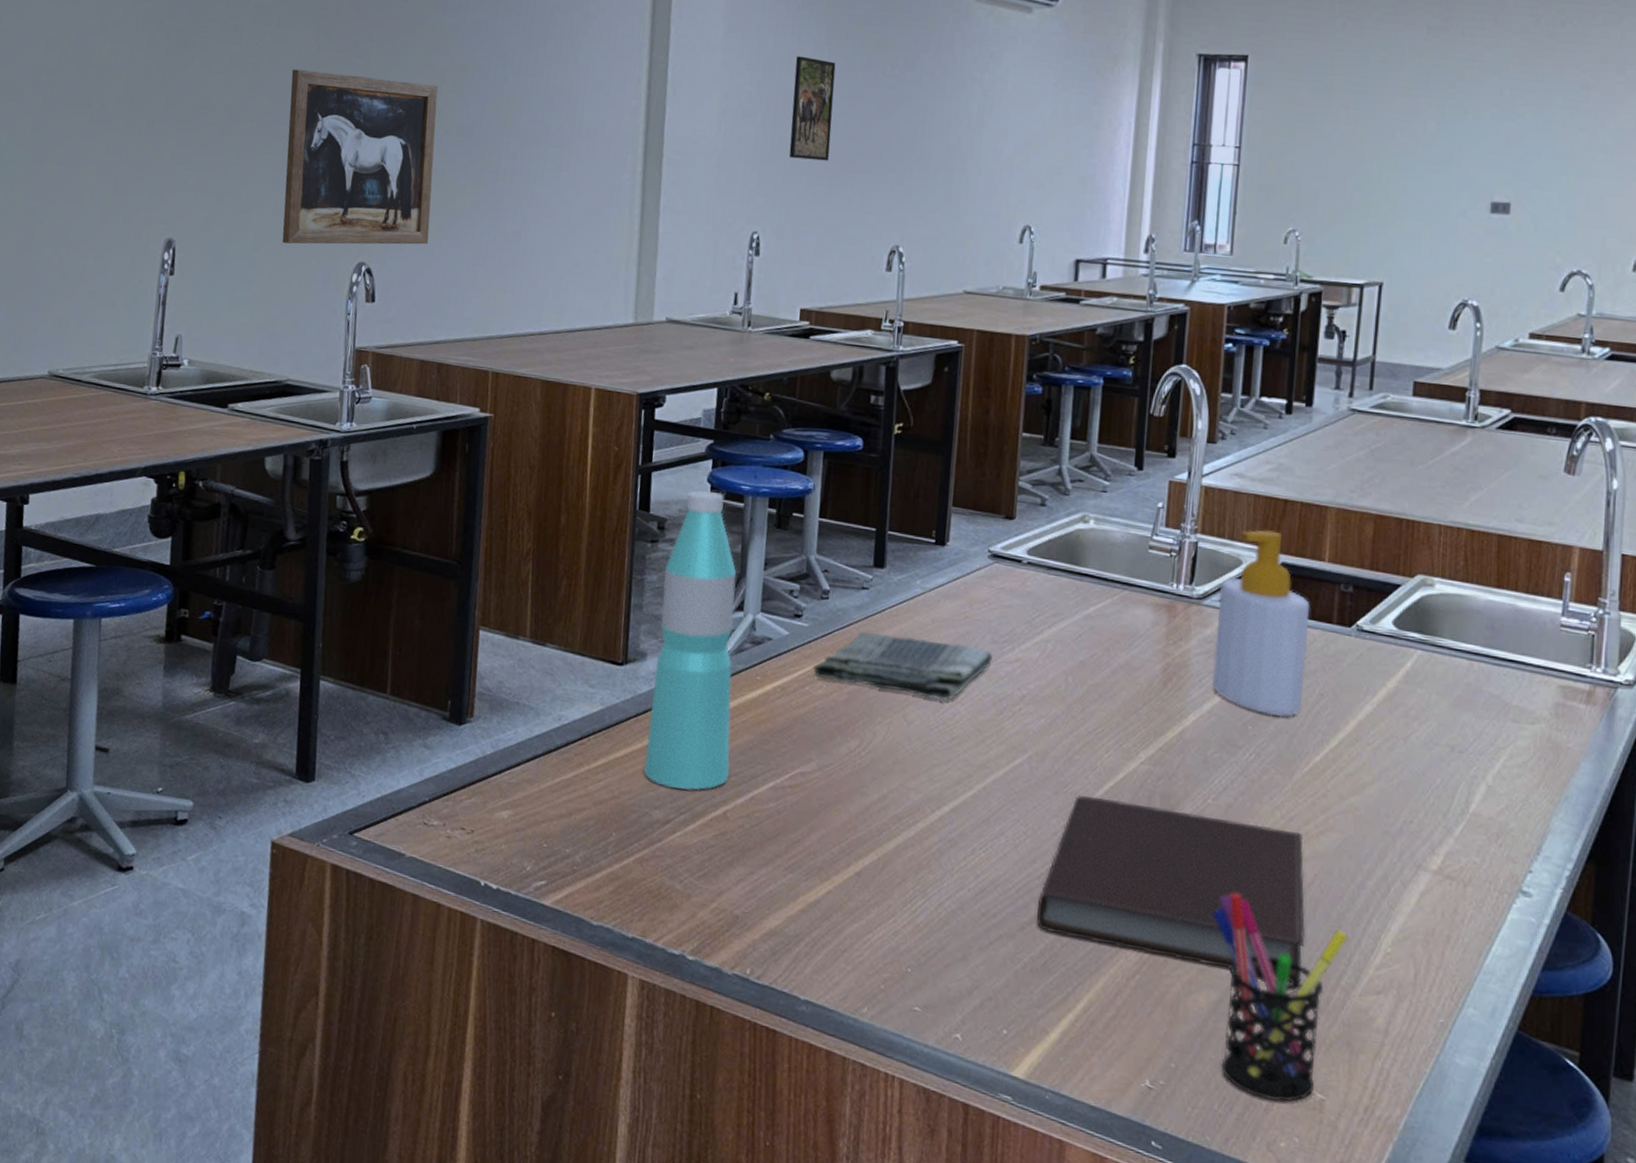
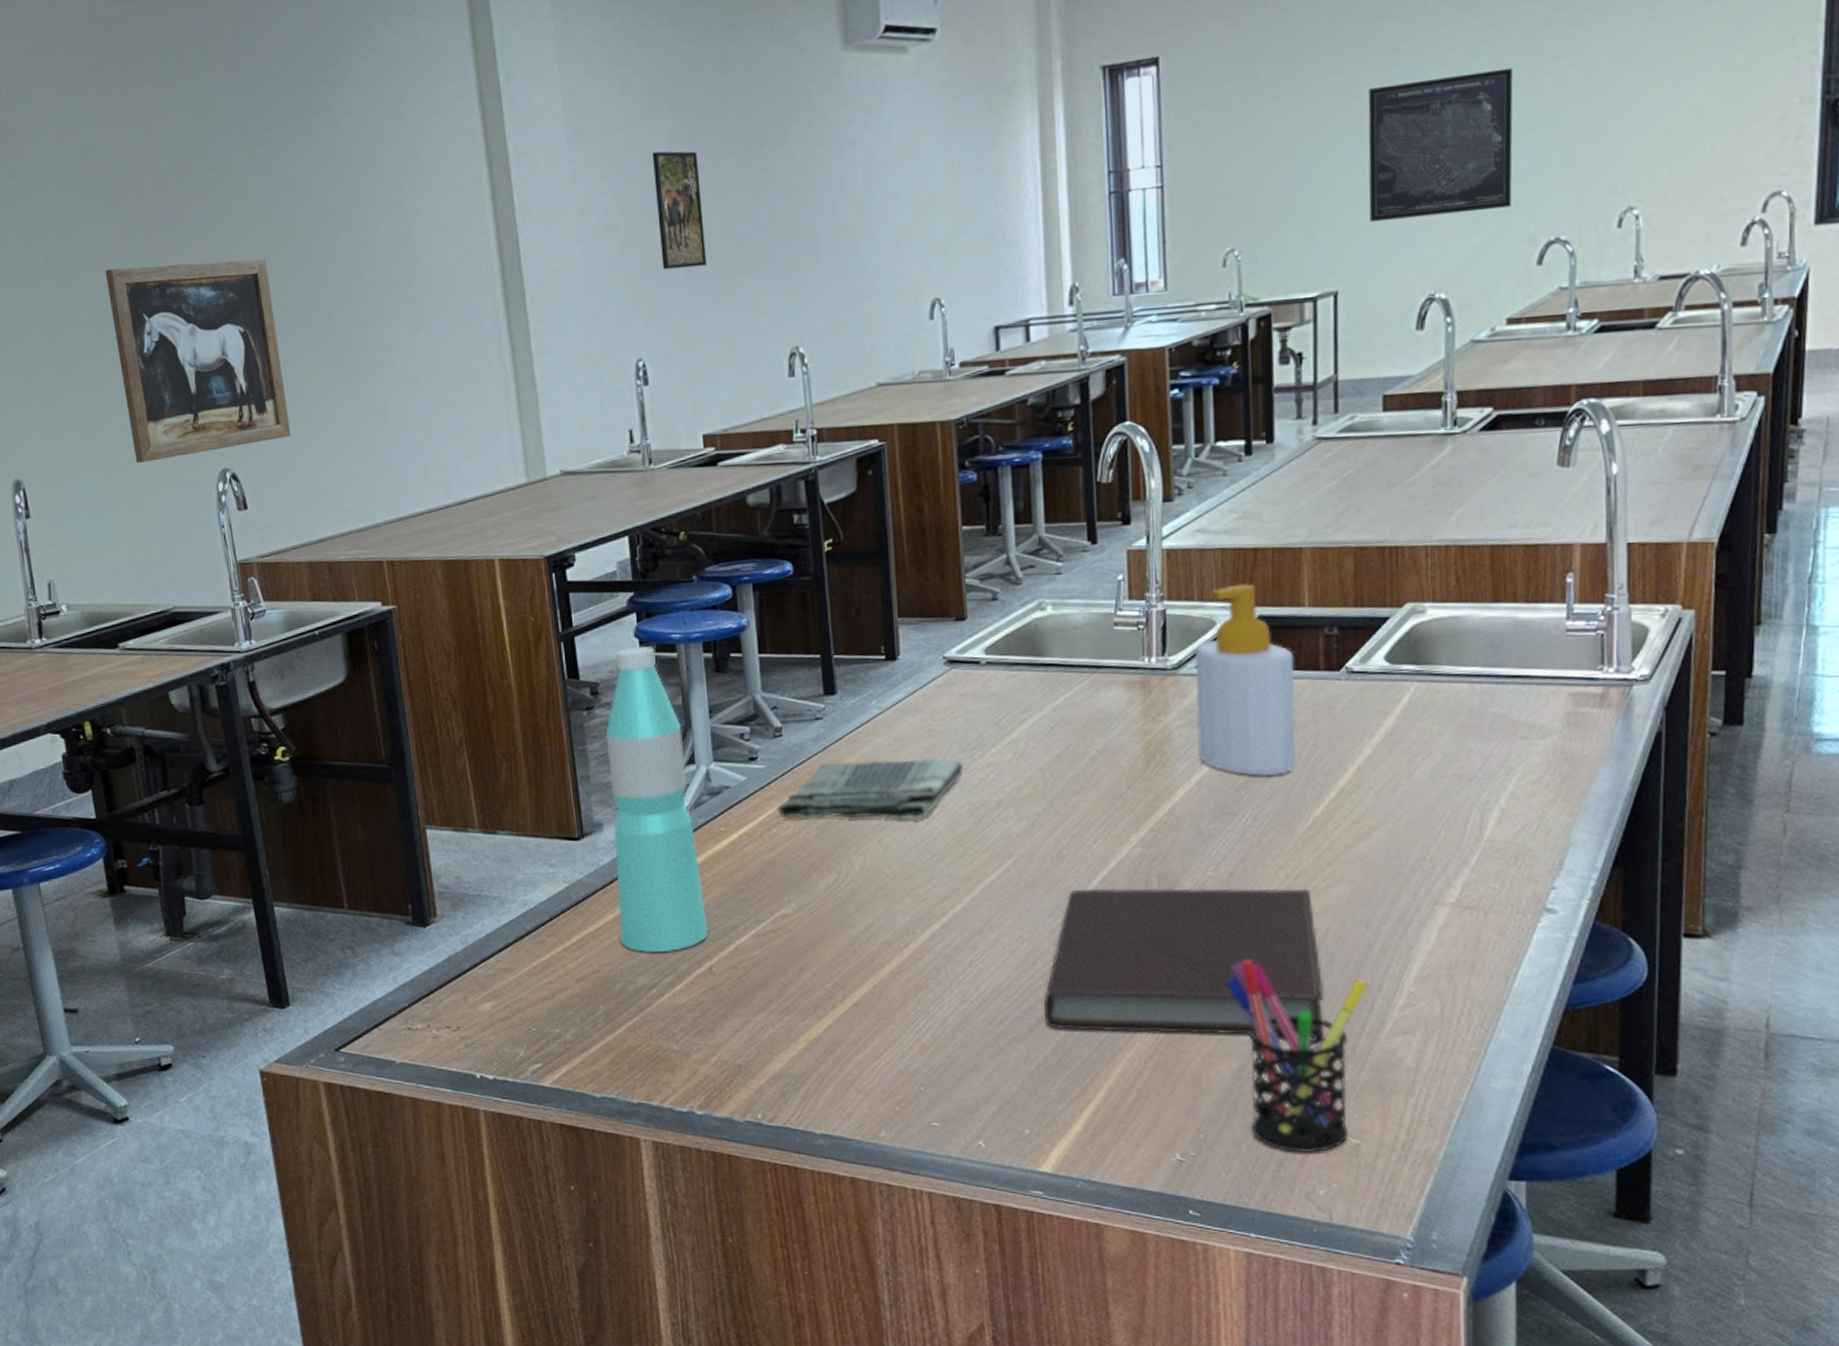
wall art: none [1417,114,1552,237] -> present [1368,67,1513,223]

